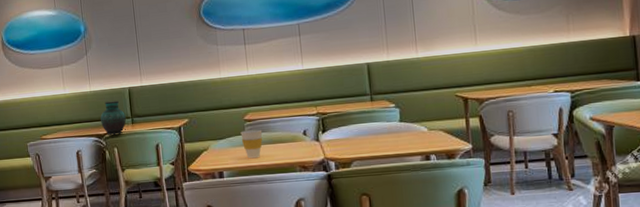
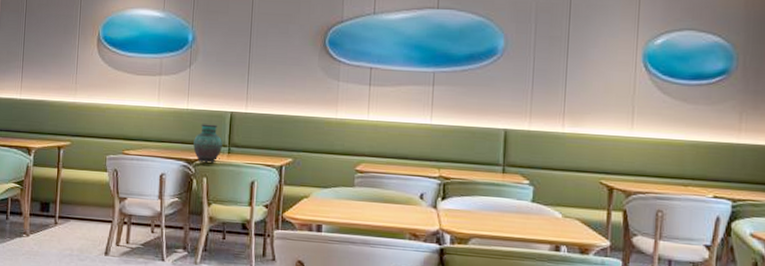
cup: present [240,129,263,159] -> none [348,182,374,216]

